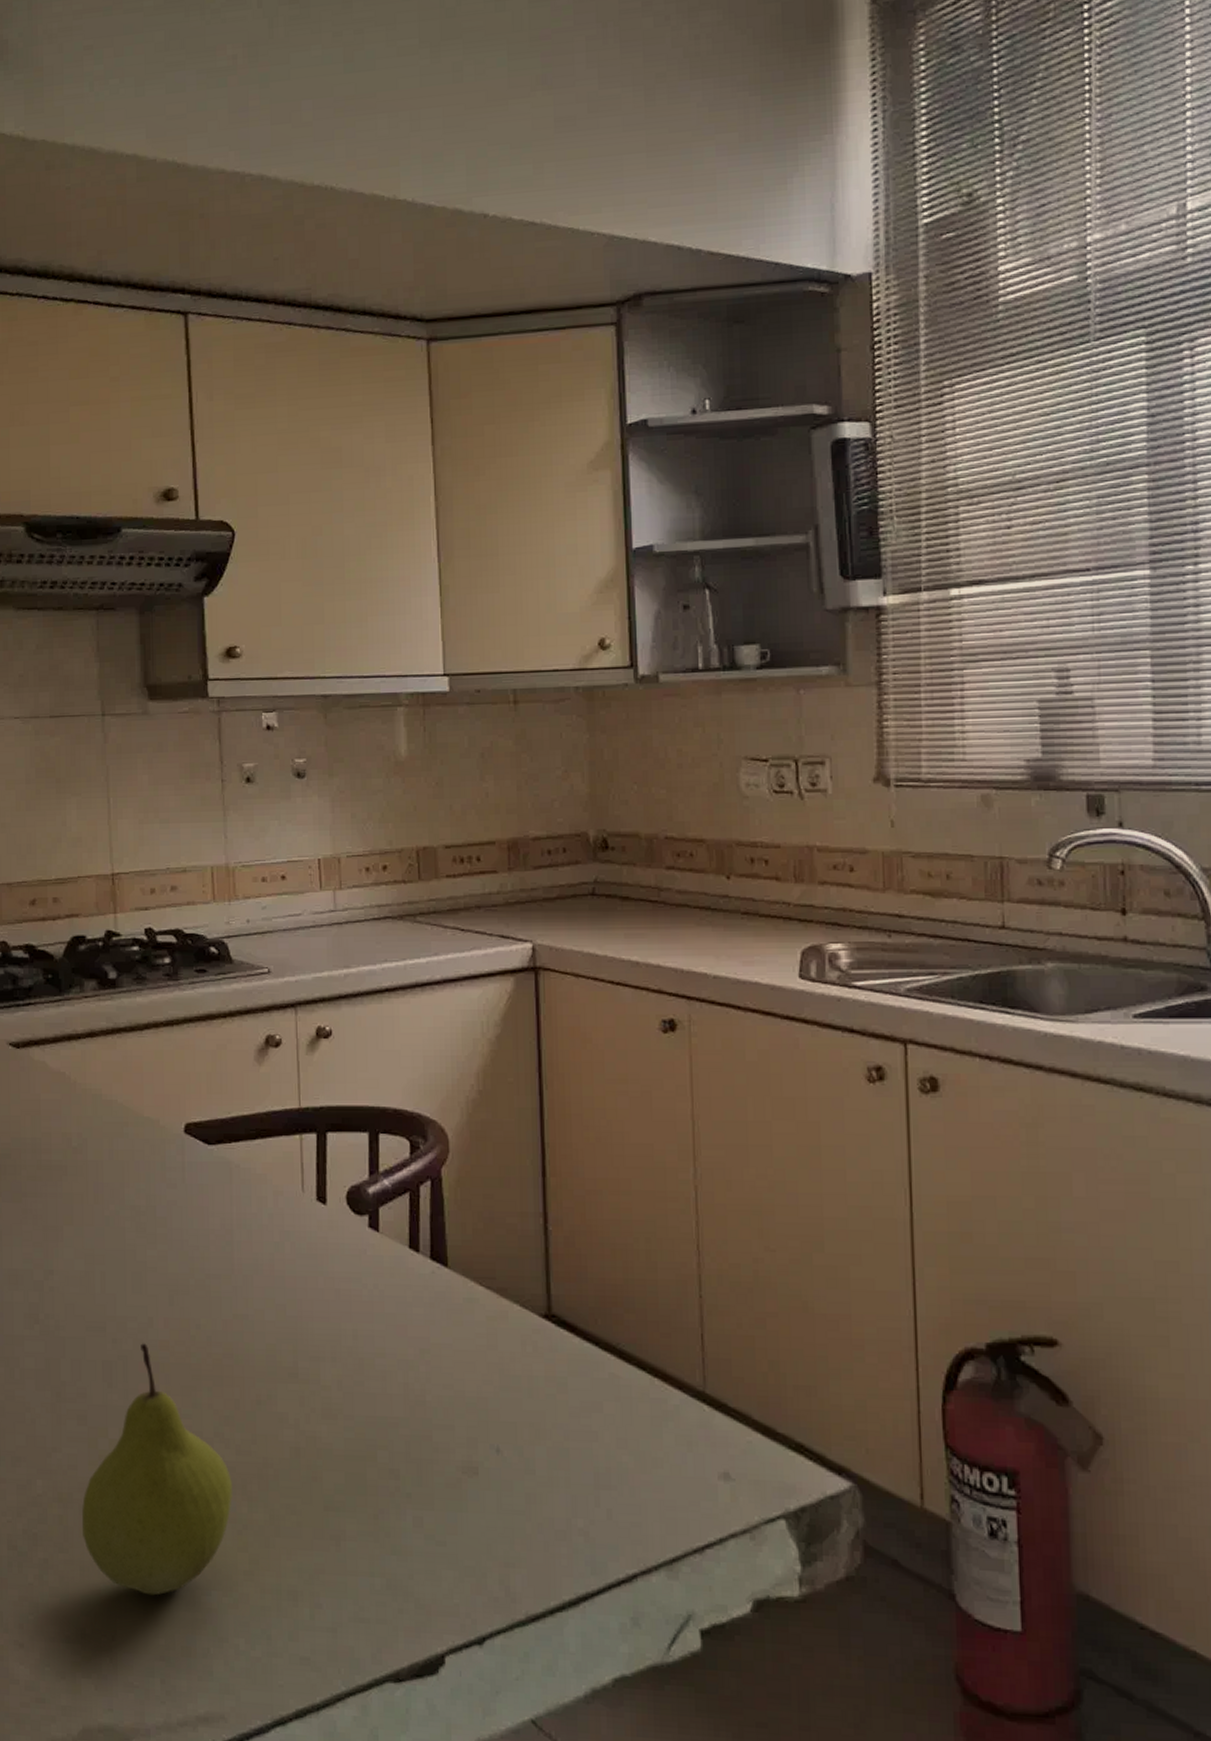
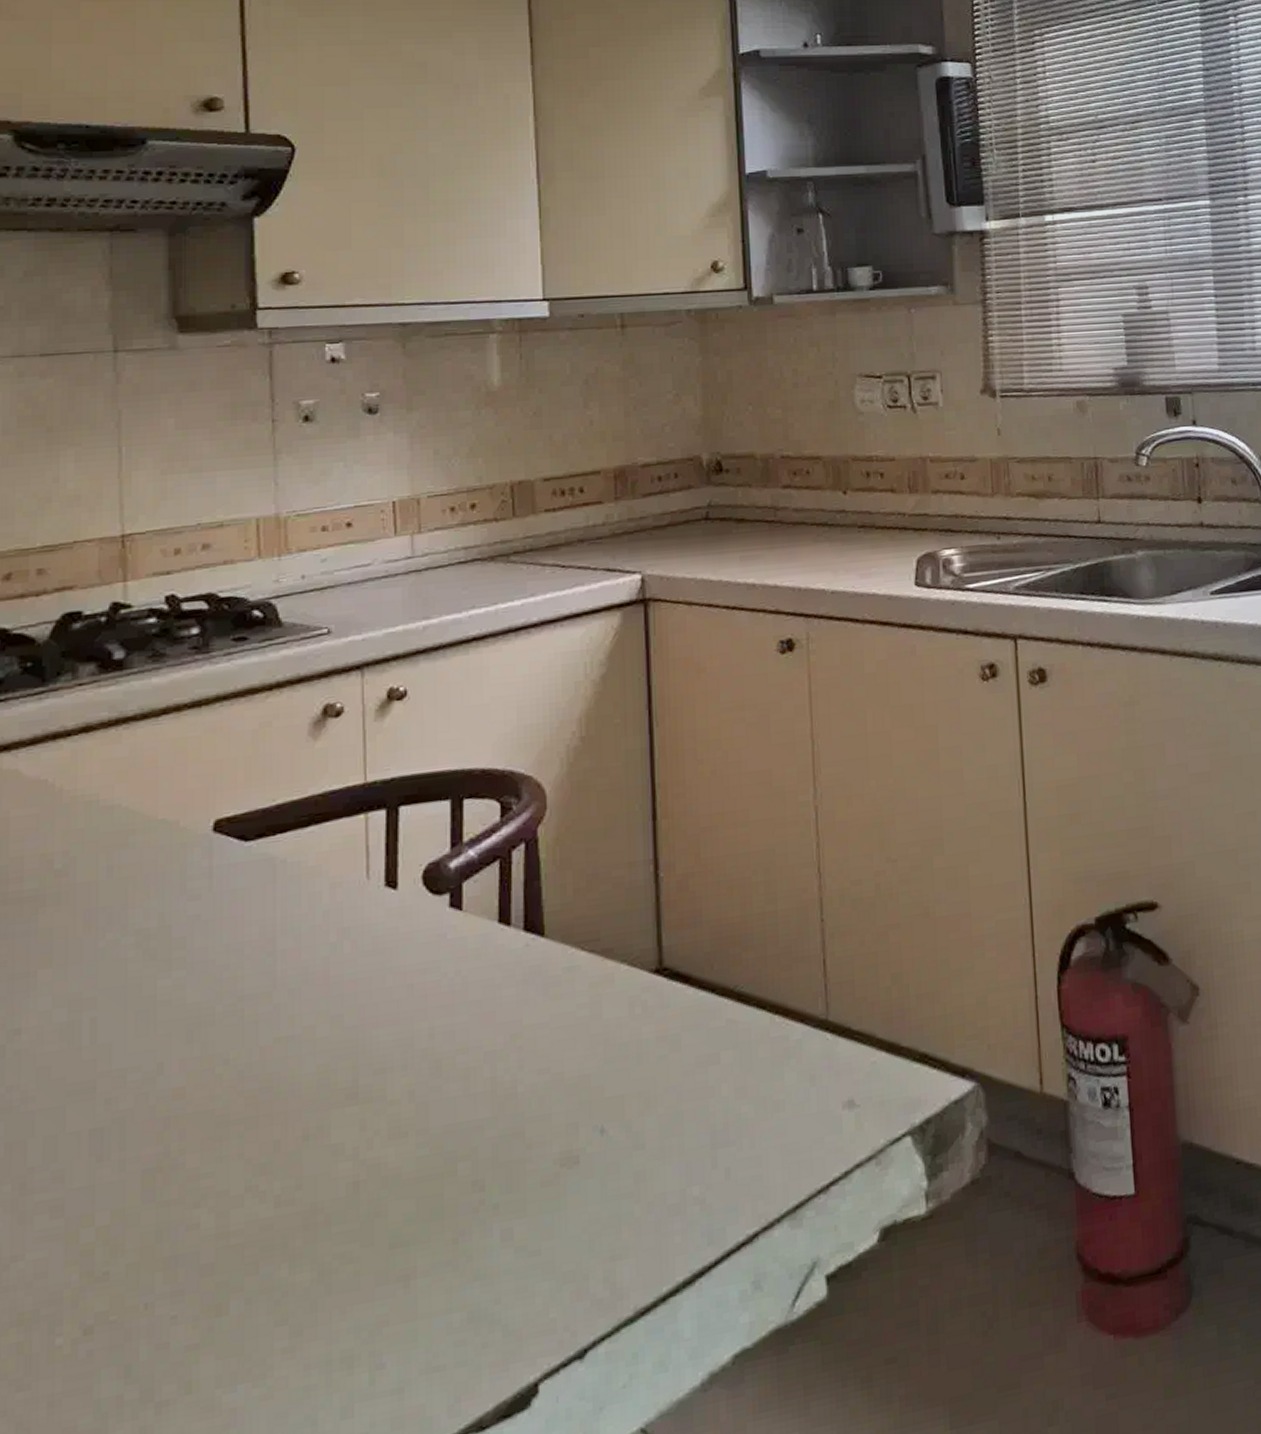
fruit: present [81,1343,234,1596] -> none [51,1096,270,1414]

